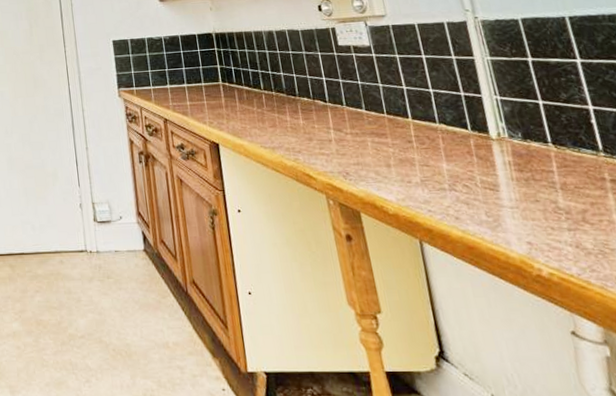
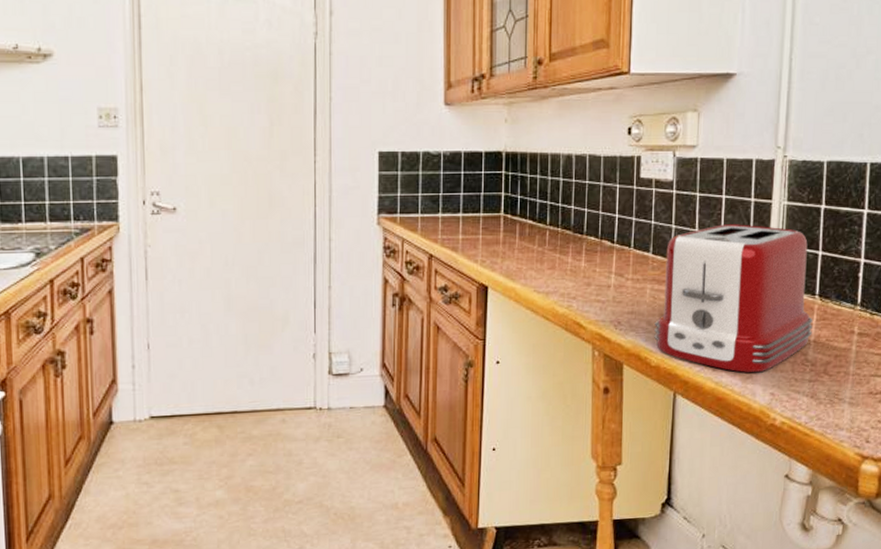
toaster: none [378,79,557,221] -> present [654,224,813,373]

